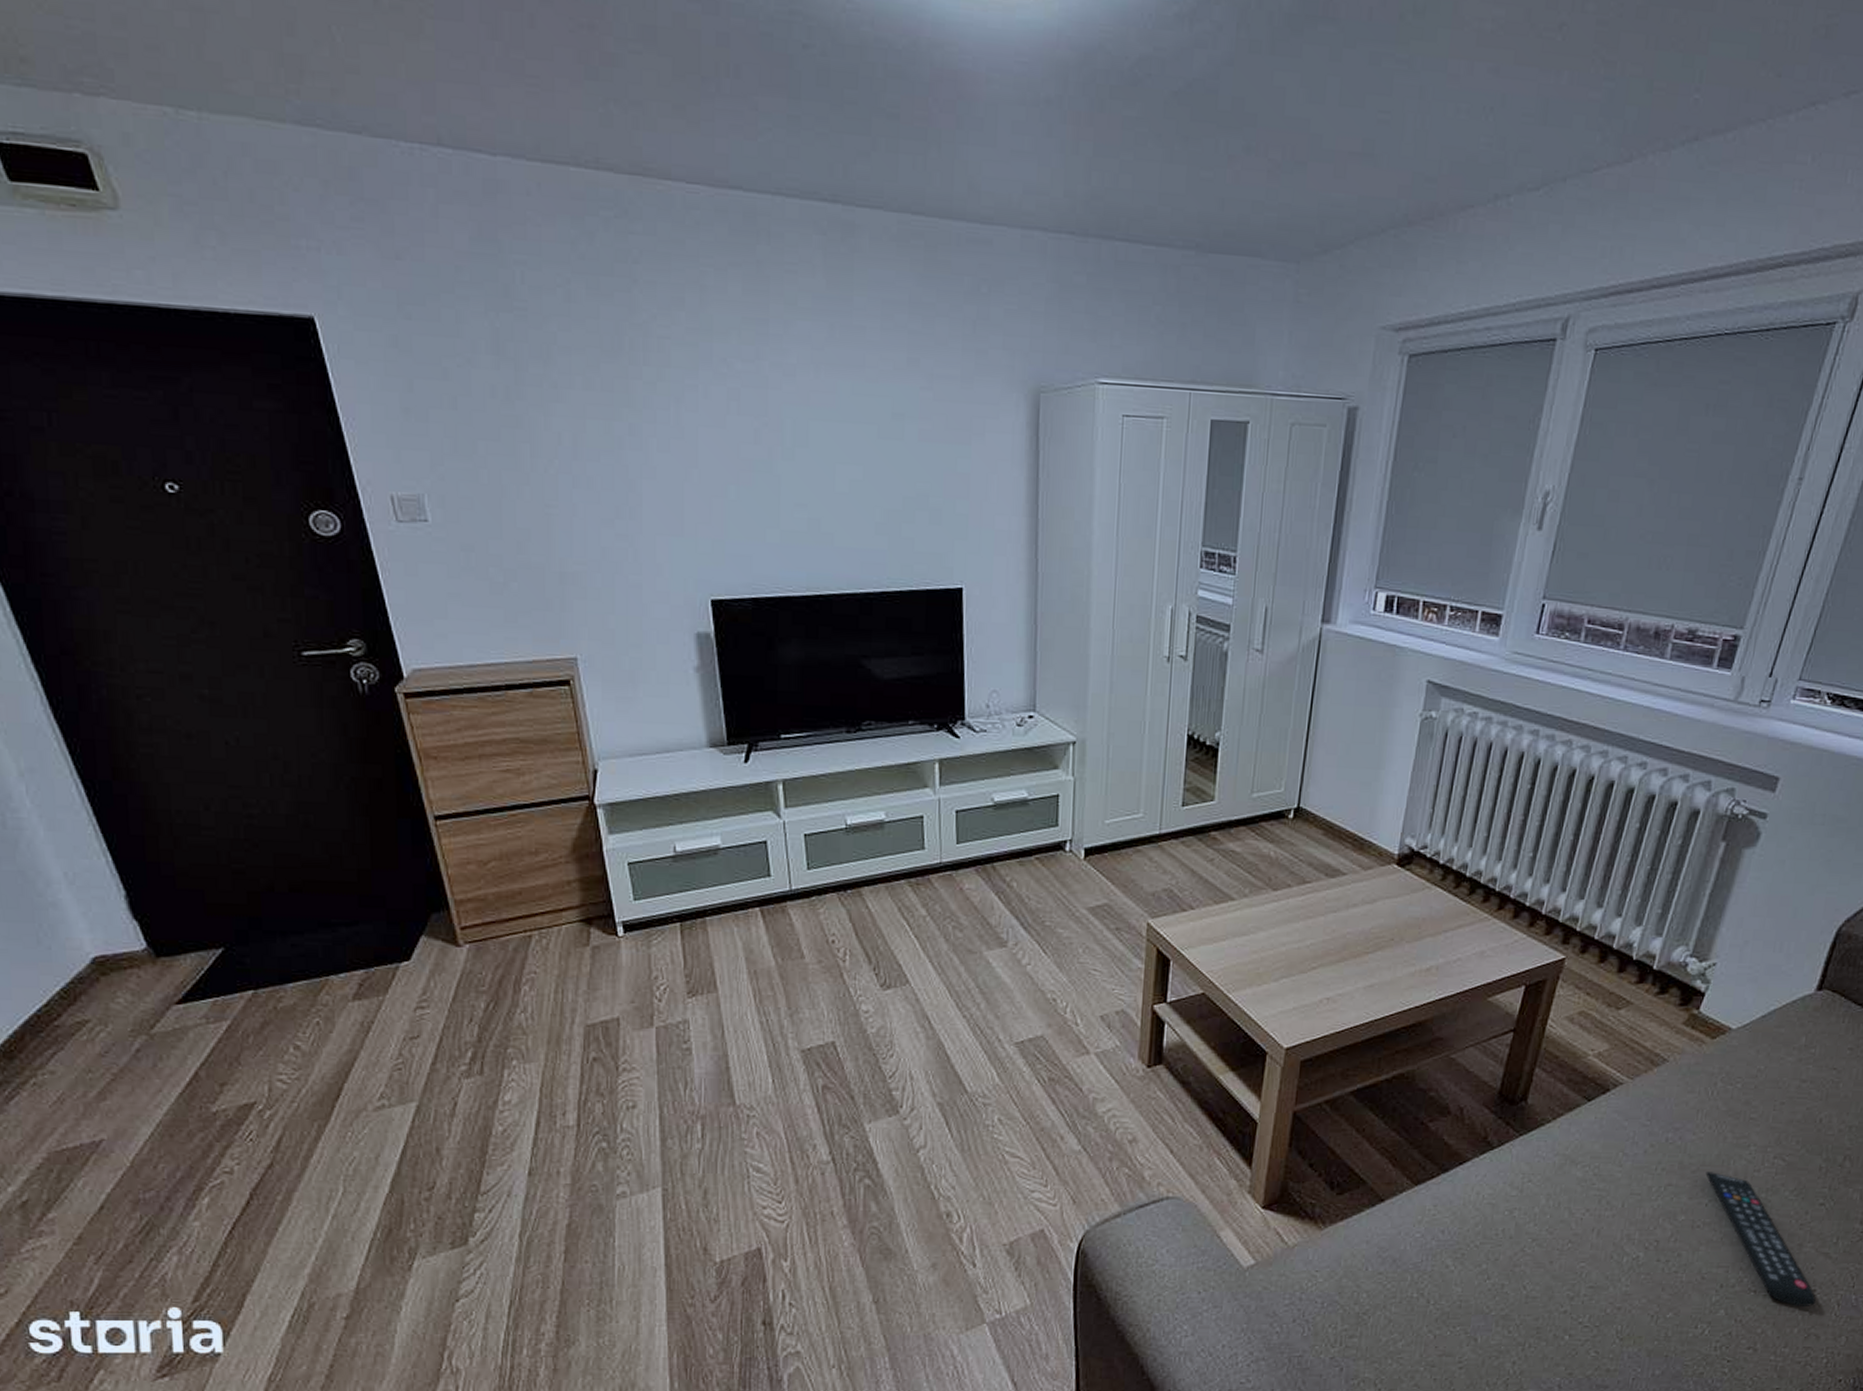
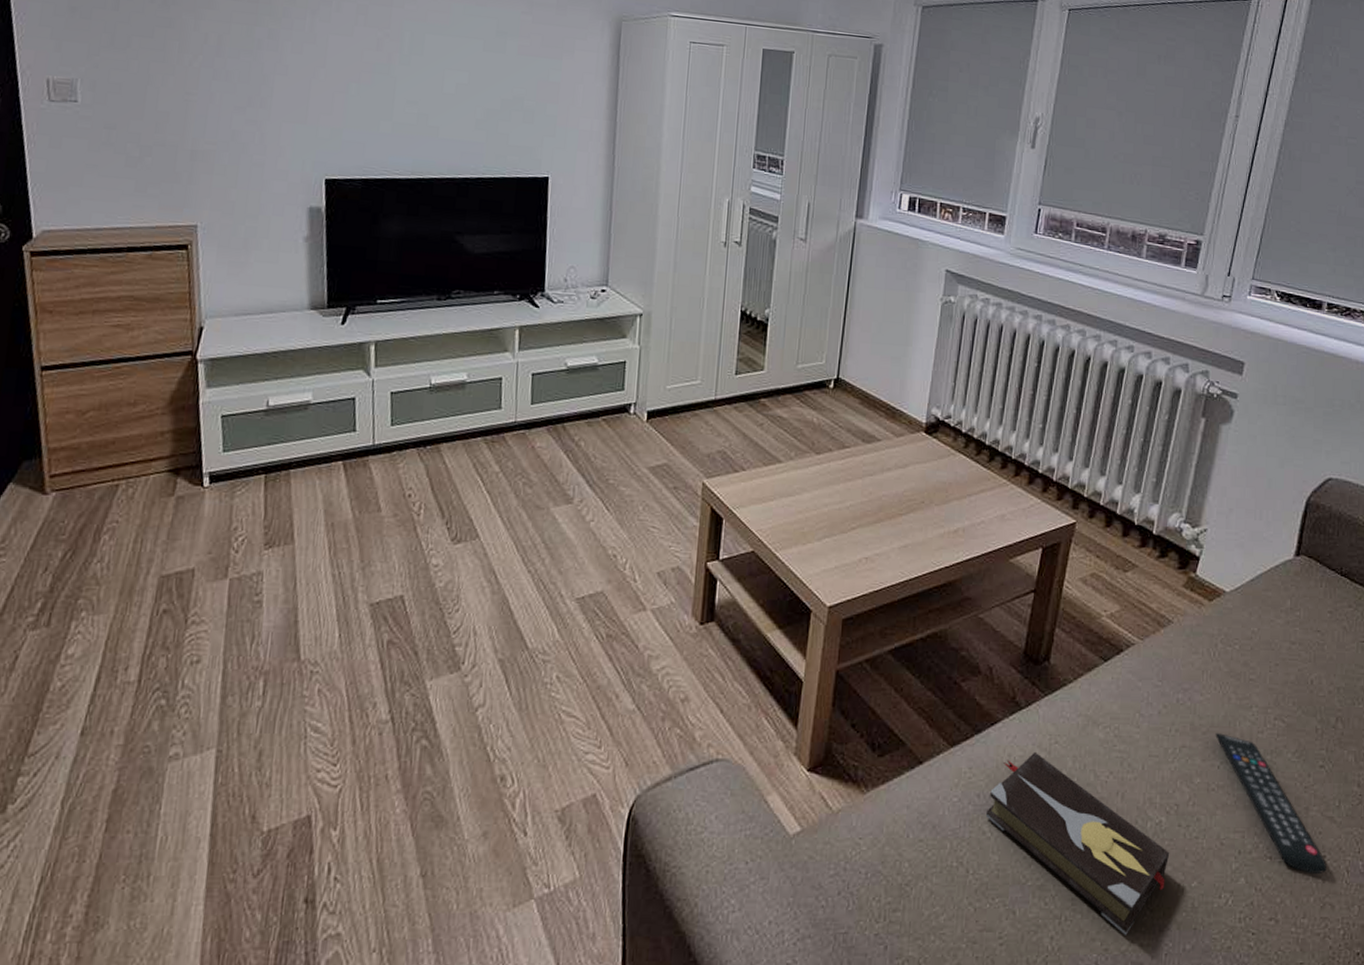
hardback book: none [1449,1190,1646,1361] -> present [985,751,1170,935]

